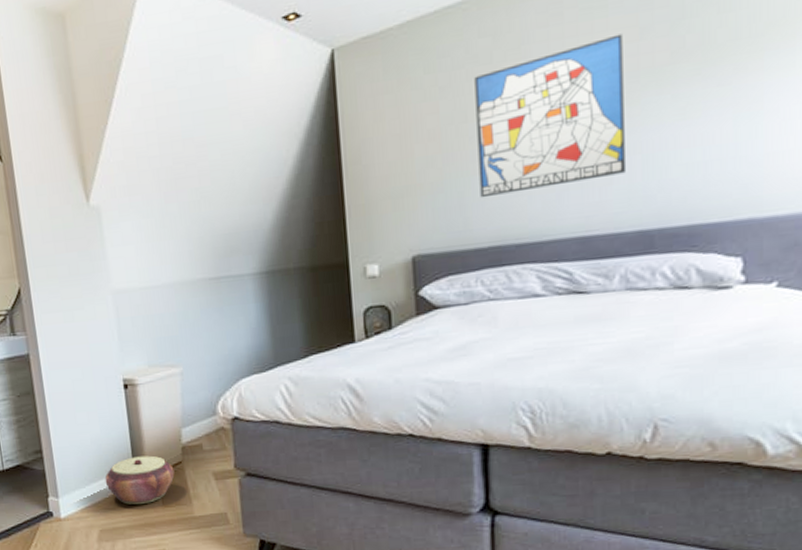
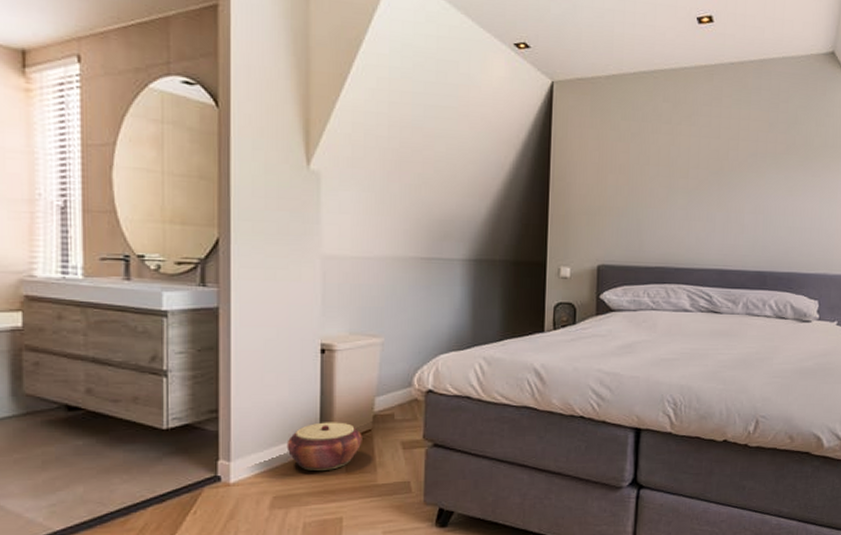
wall art: present [474,33,625,198] -> none [653,124,758,227]

